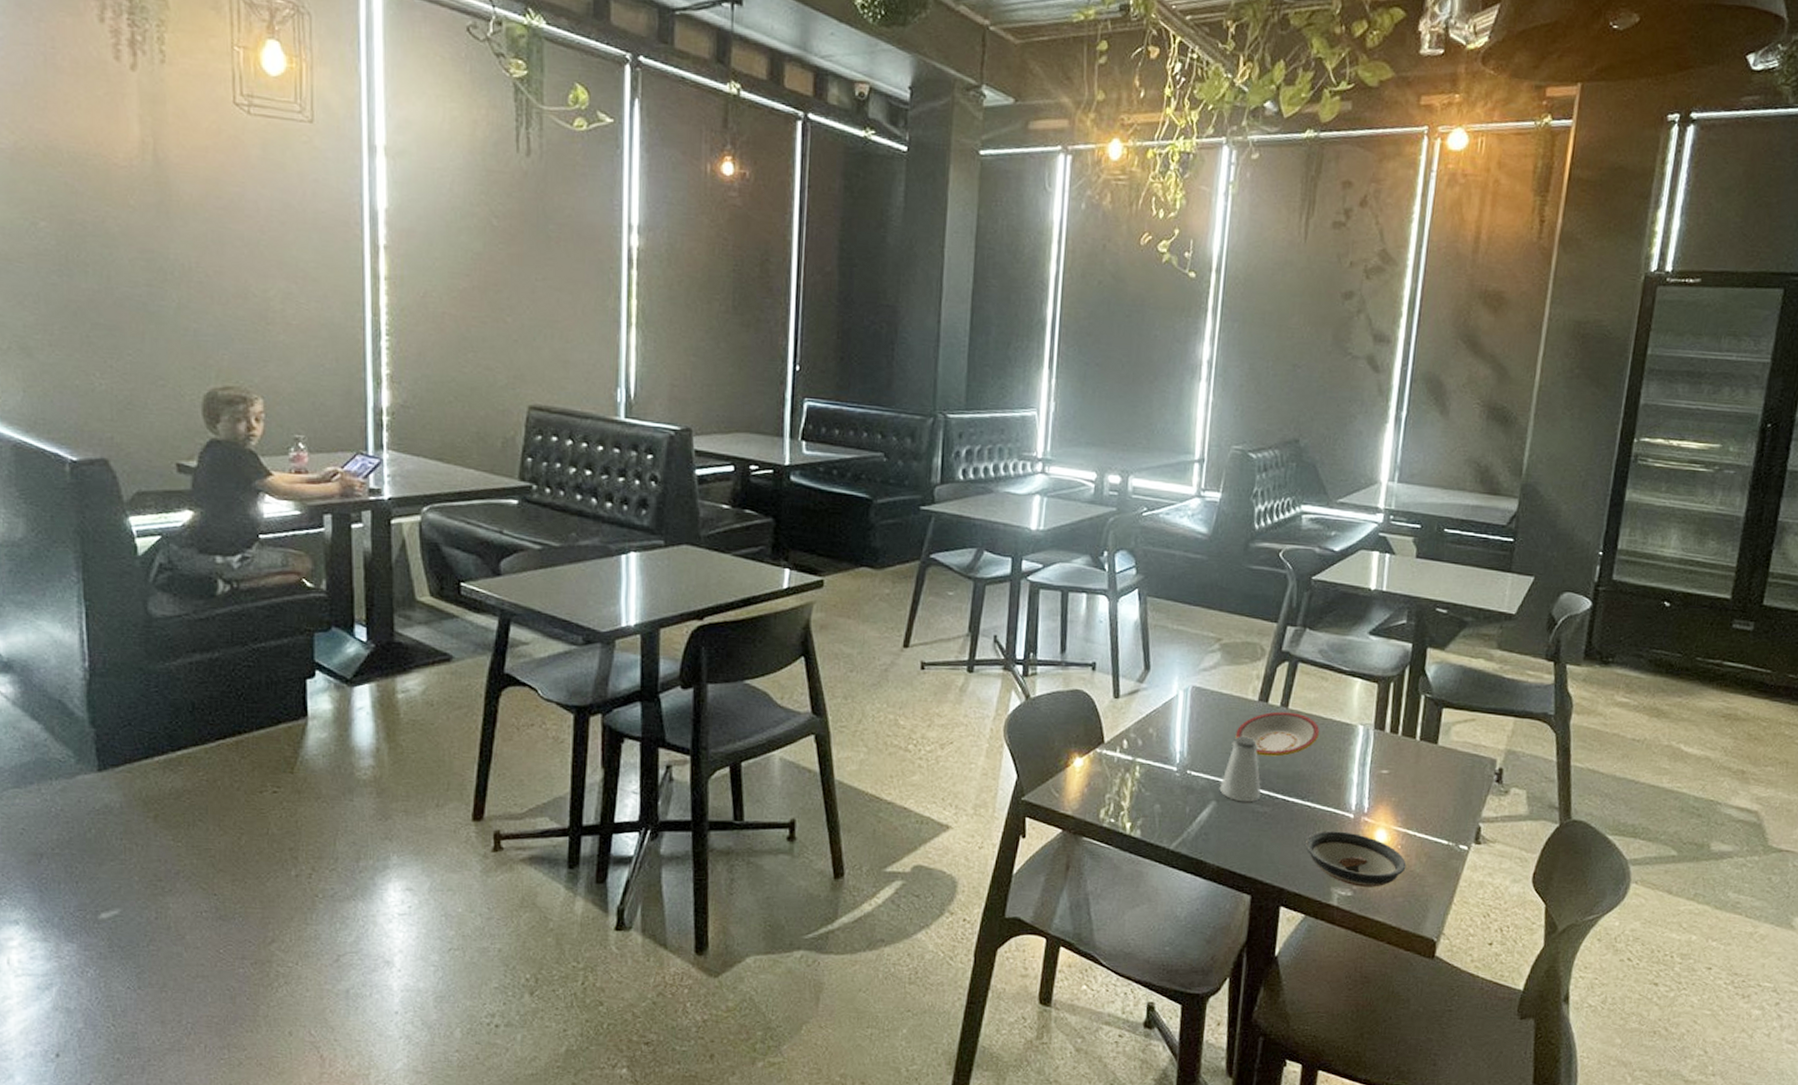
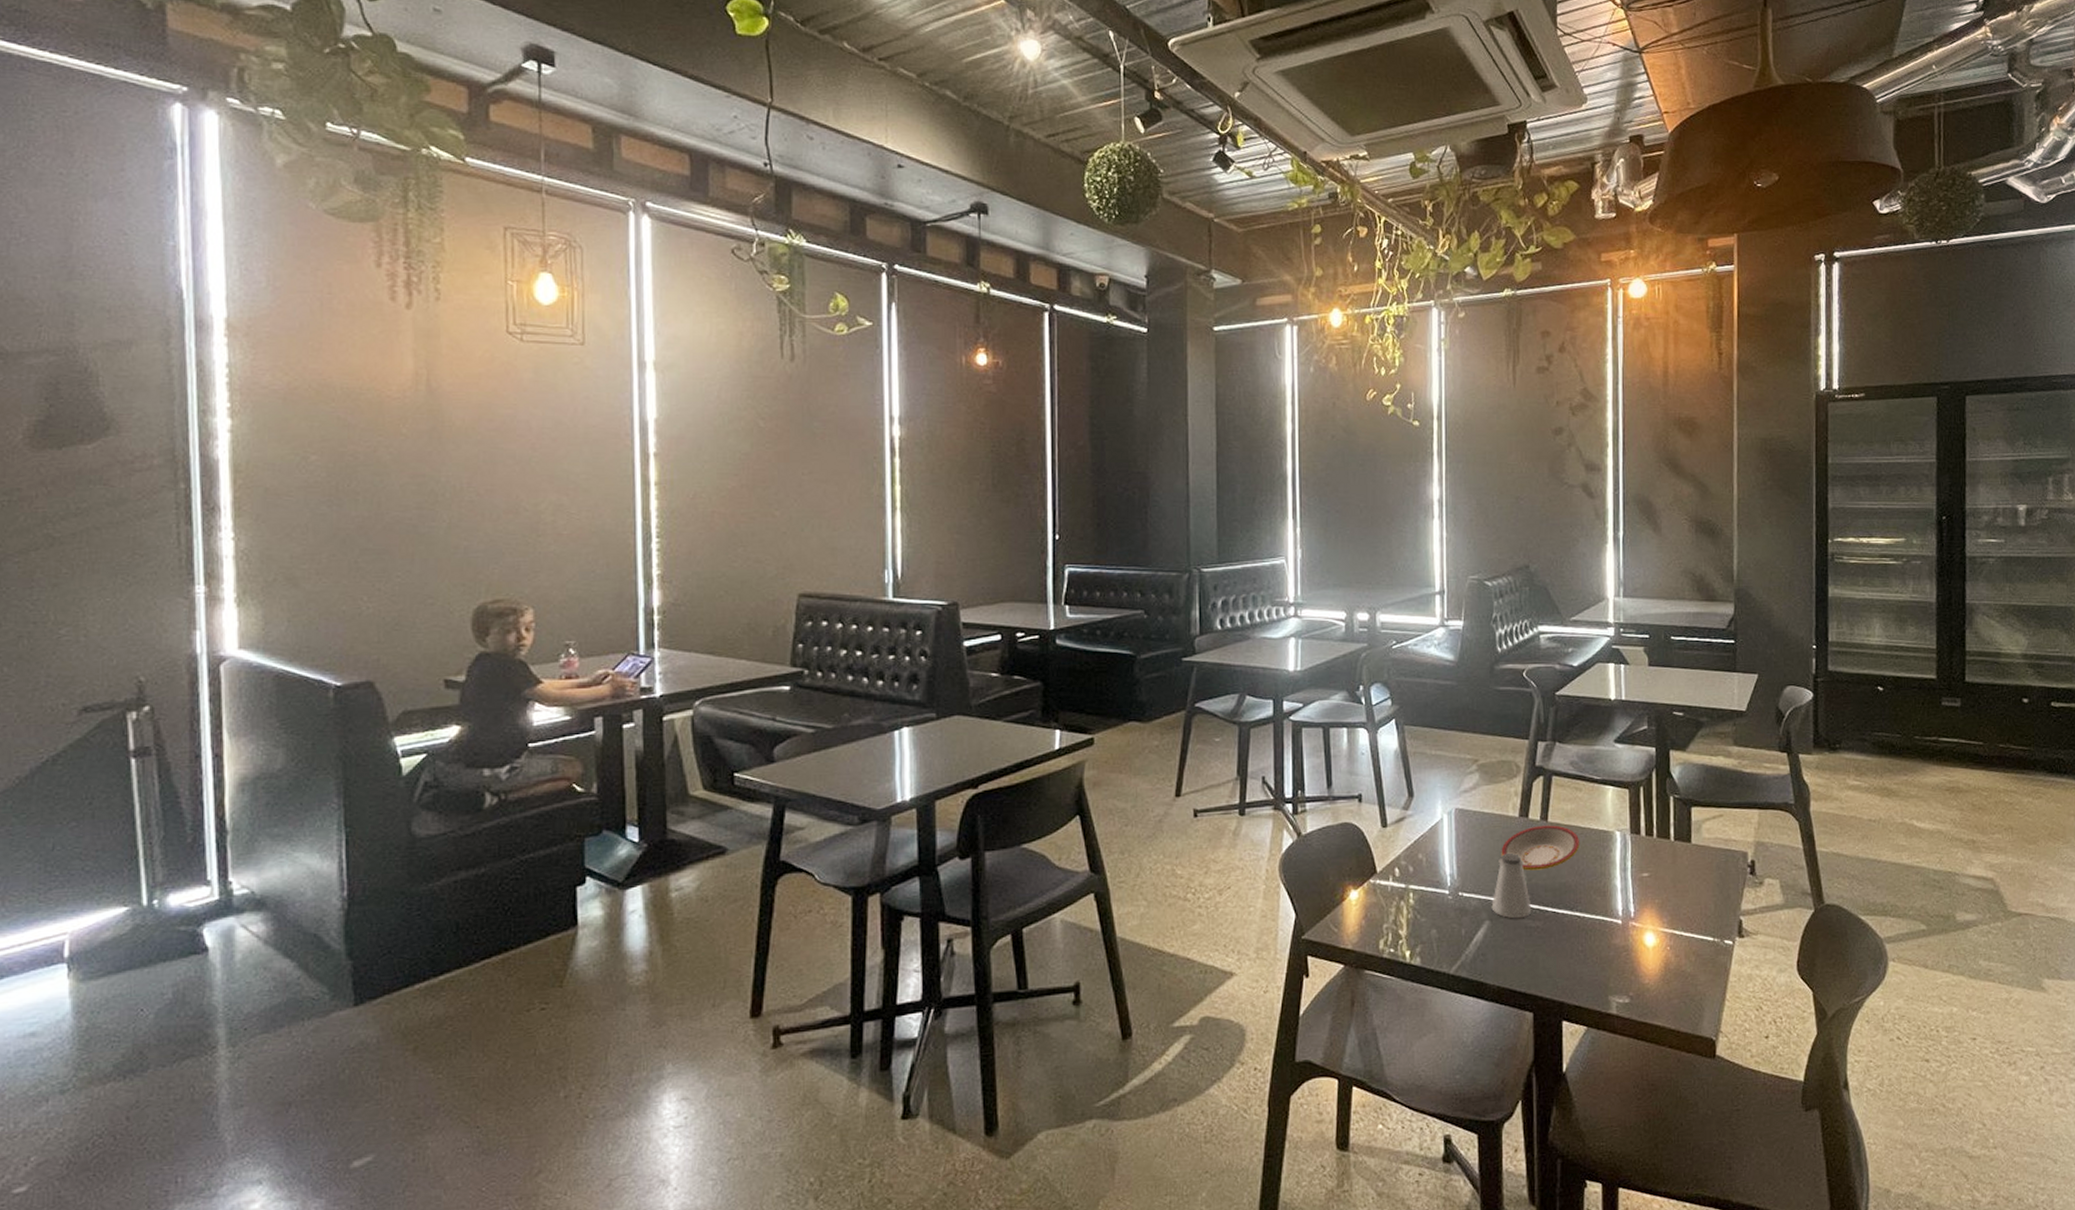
saucer: present [1304,830,1407,887] -> none [1578,938,1677,993]

